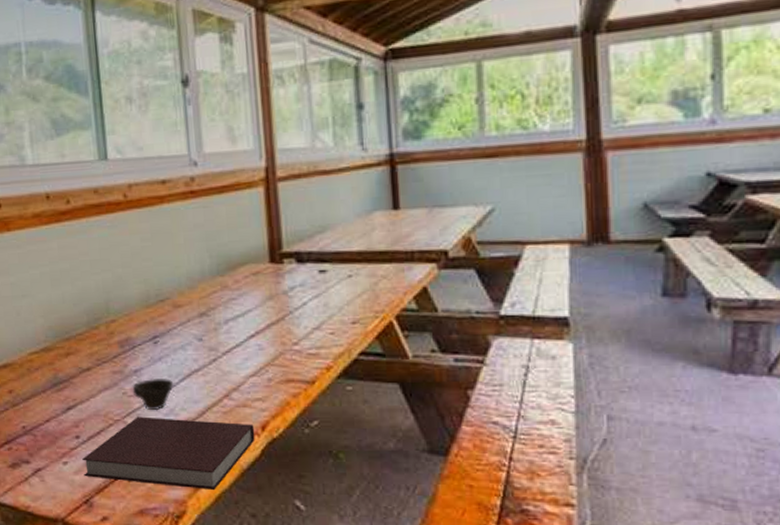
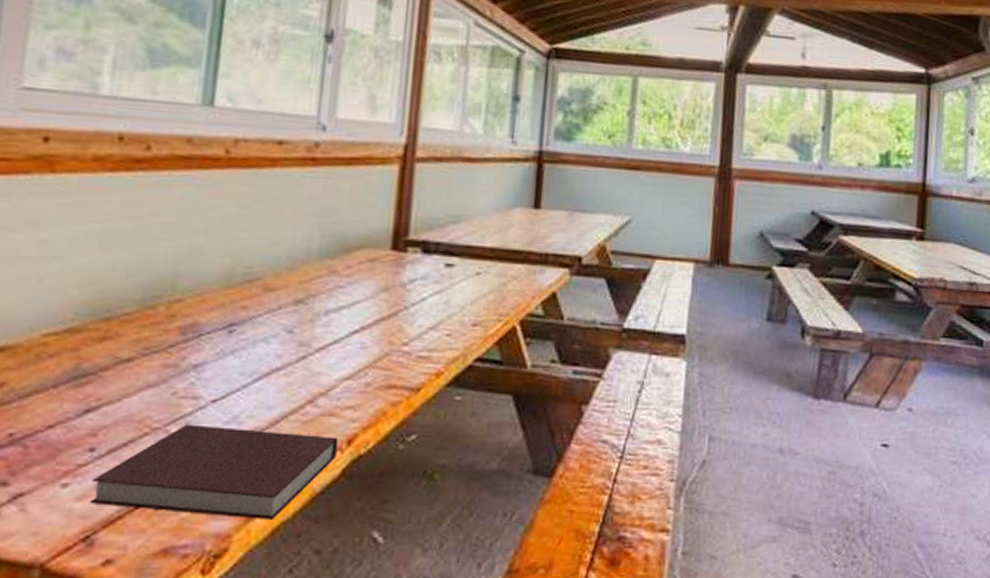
cup: present [132,378,174,411] -> none [186,375,245,418]

